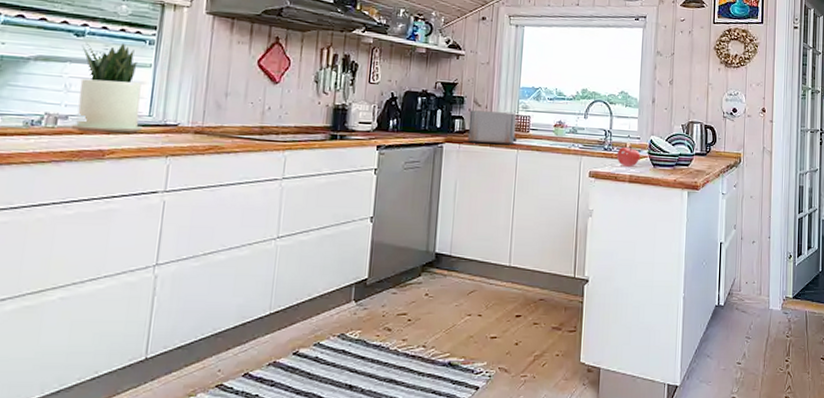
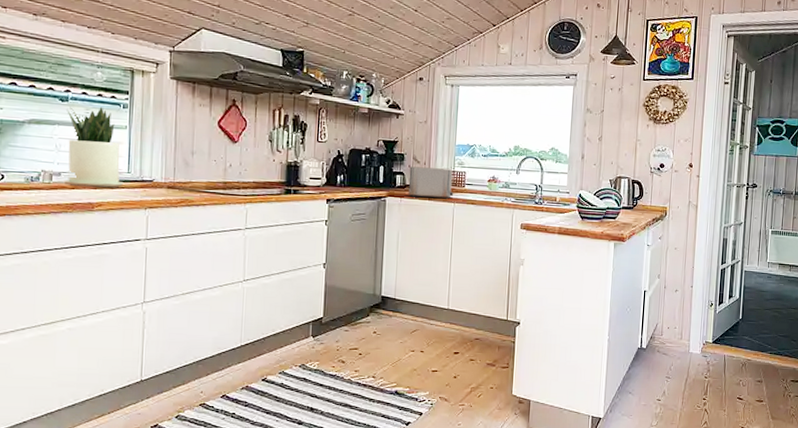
fruit: present [616,145,641,168] -> none [546,199,570,221]

